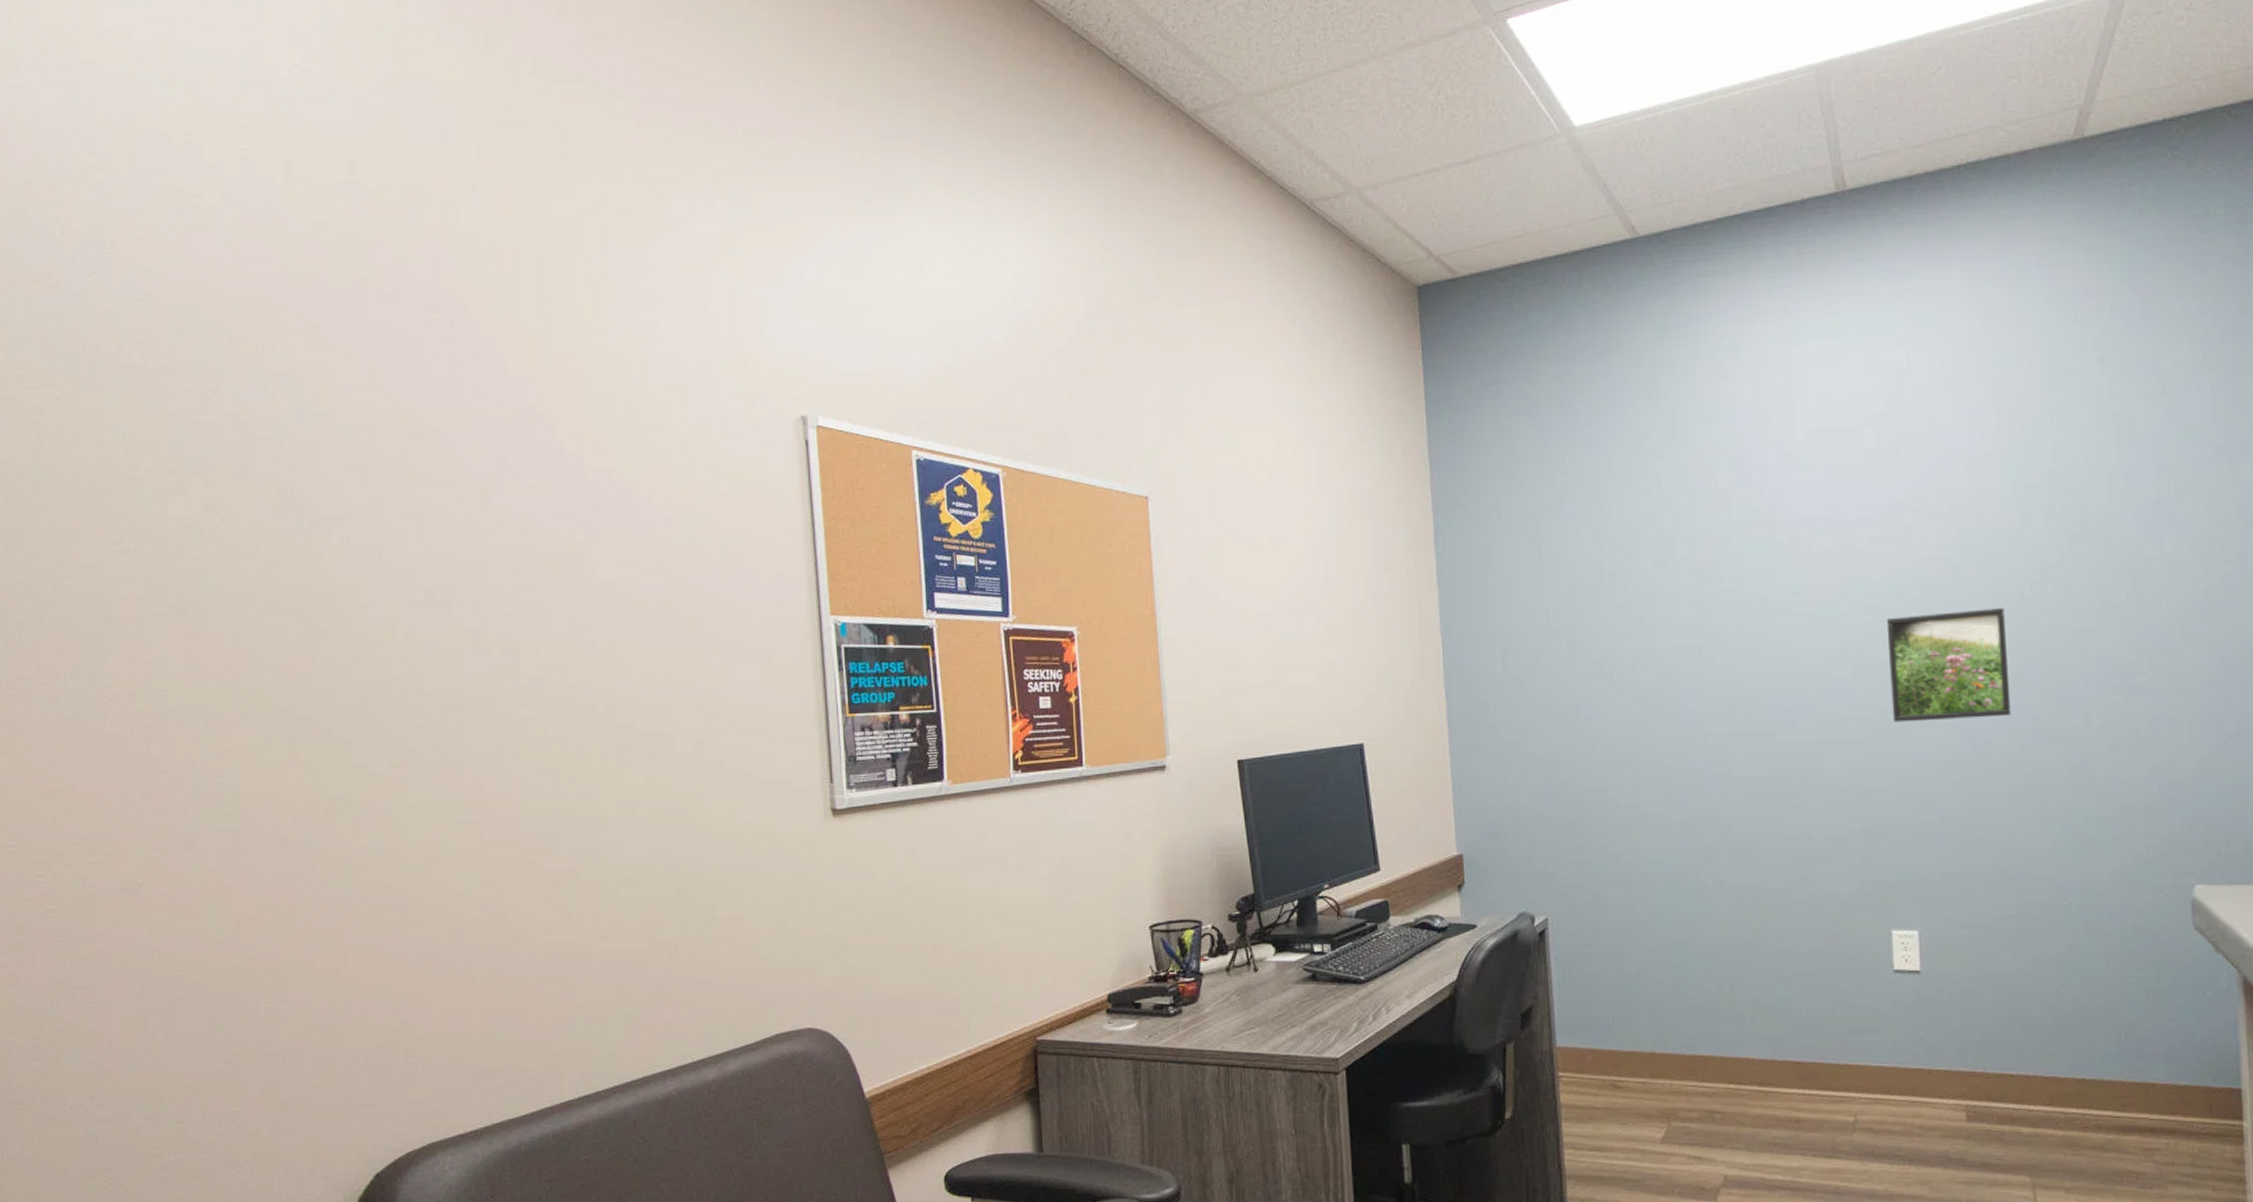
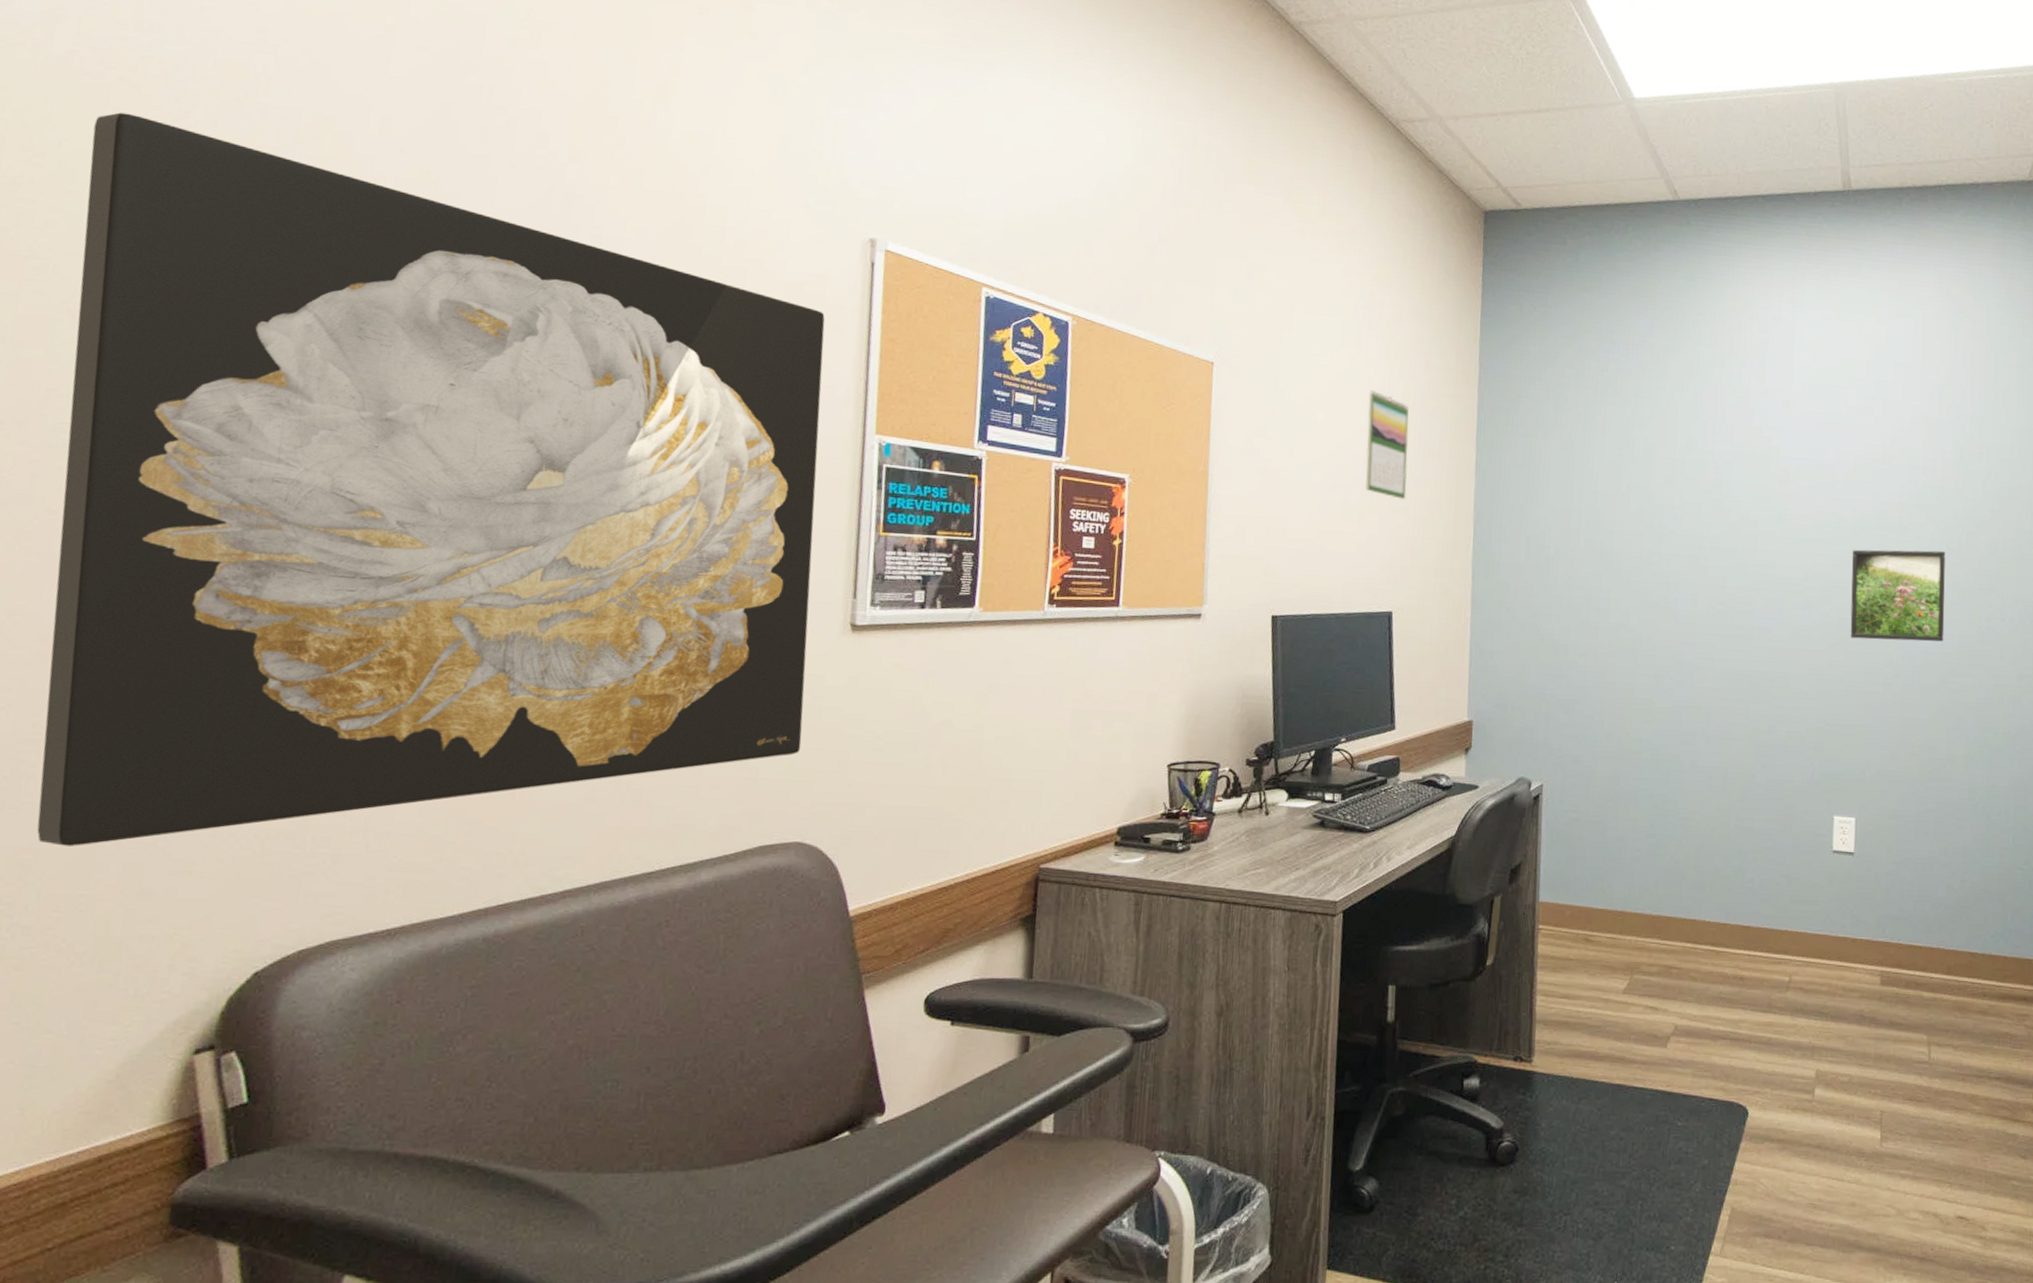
wall art: none [147,398,801,1069] -> present [37,112,825,846]
calendar: none [1313,503,1365,620] -> present [1364,389,1409,499]

